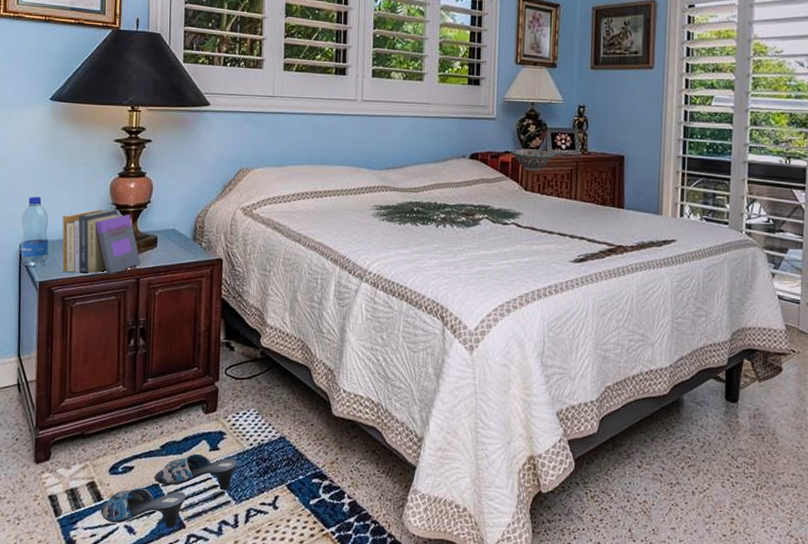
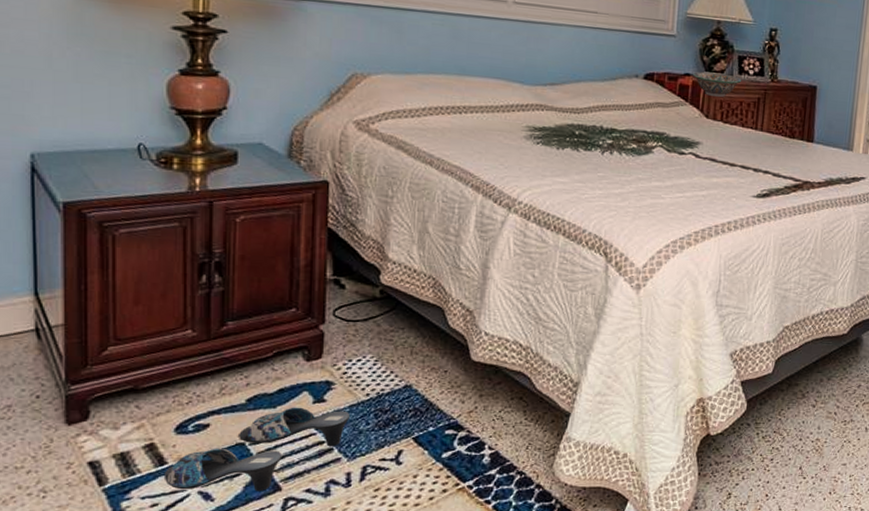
bottle: present [21,196,49,267] -> none [32,92,76,184]
books: present [62,209,140,275] -> none [96,113,214,196]

